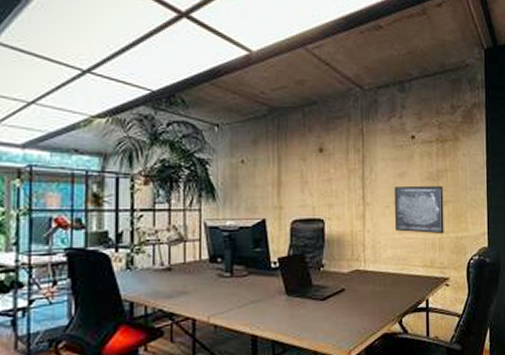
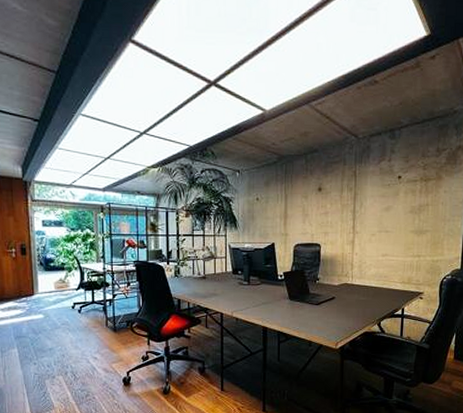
wall art: present [394,185,444,235] -> none [379,217,424,258]

